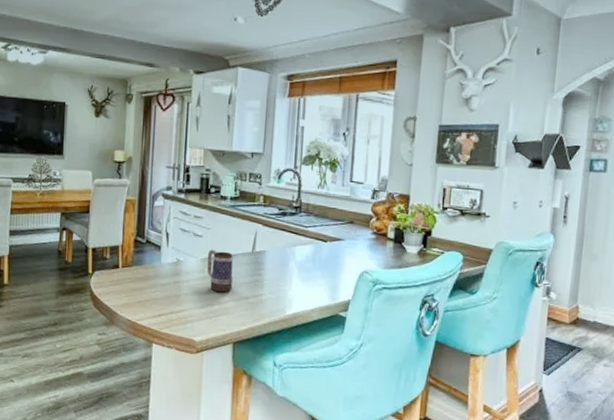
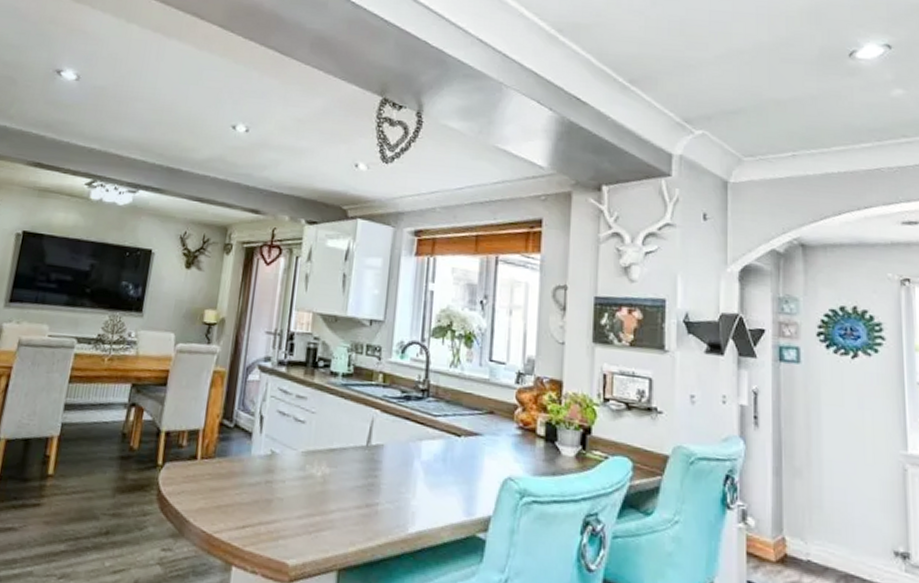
mug: present [207,249,233,293] -> none [309,440,343,499]

